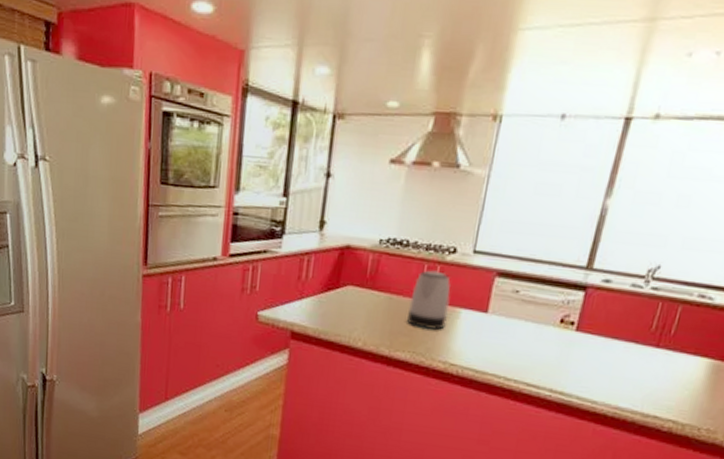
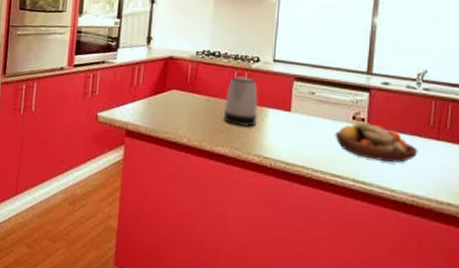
fruit bowl: none [536,326,632,372] -> present [335,122,418,163]

